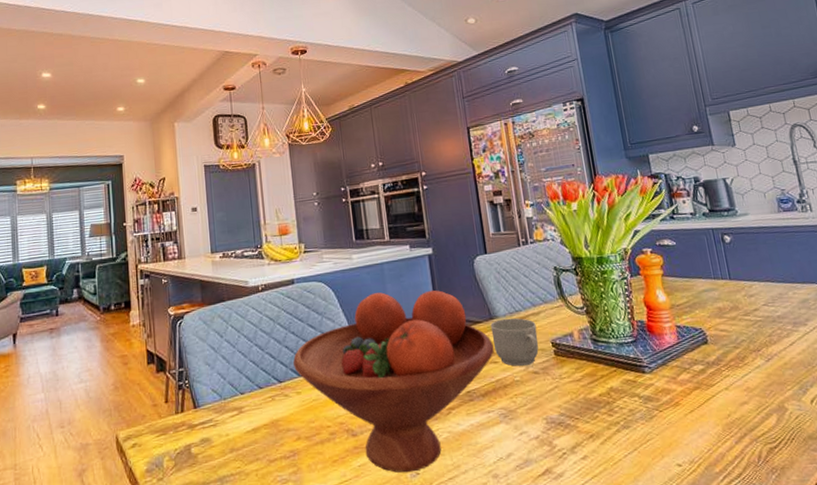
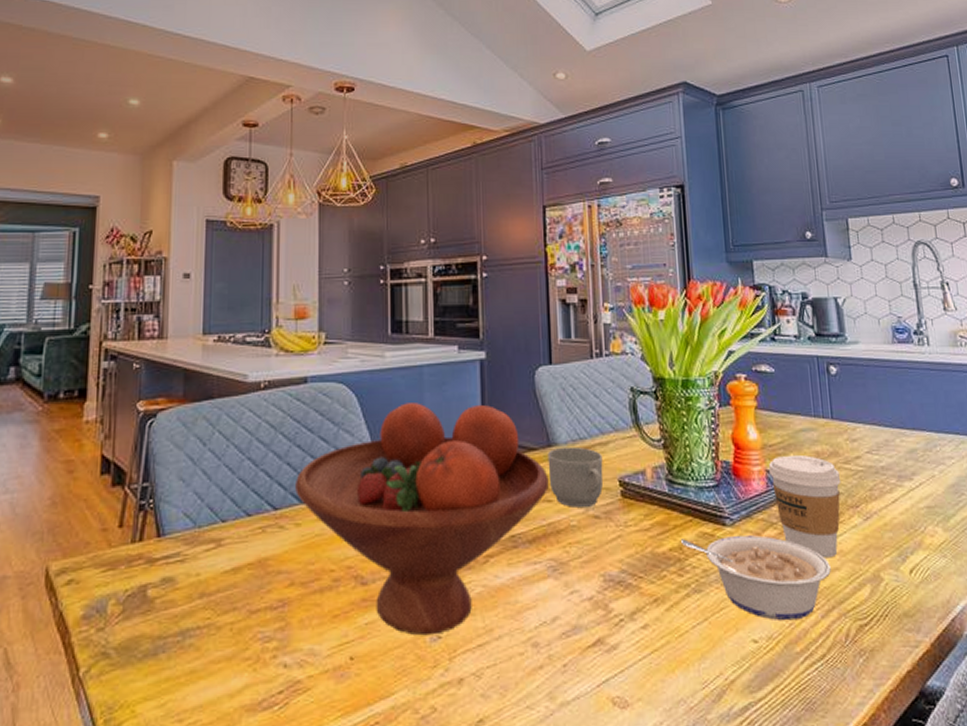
legume: none [608,379,741,448] -> present [681,535,831,621]
coffee cup: none [678,311,745,395] -> present [768,454,841,559]

